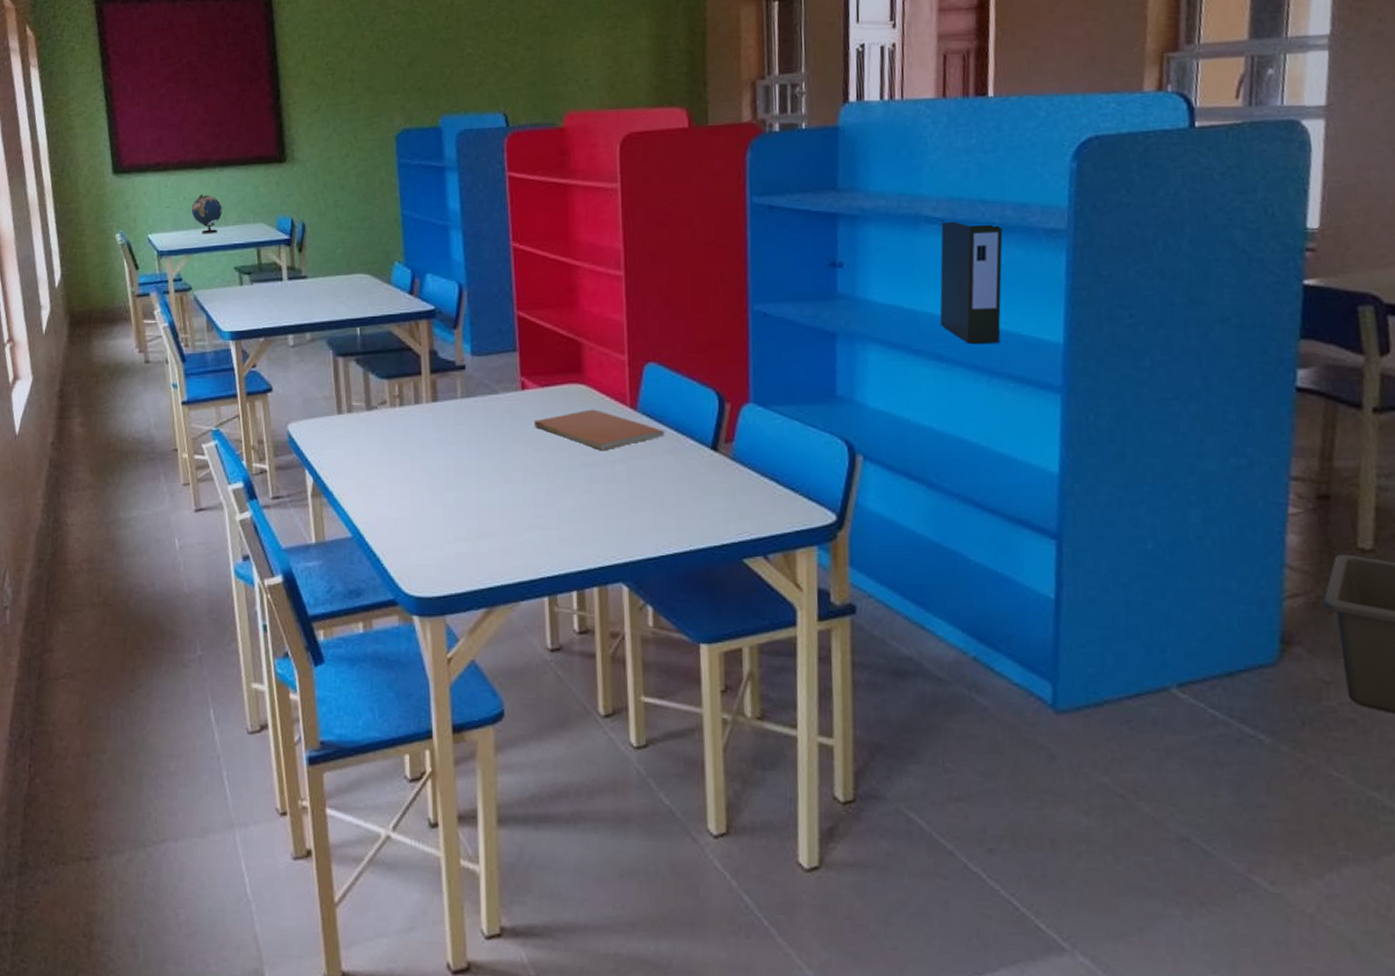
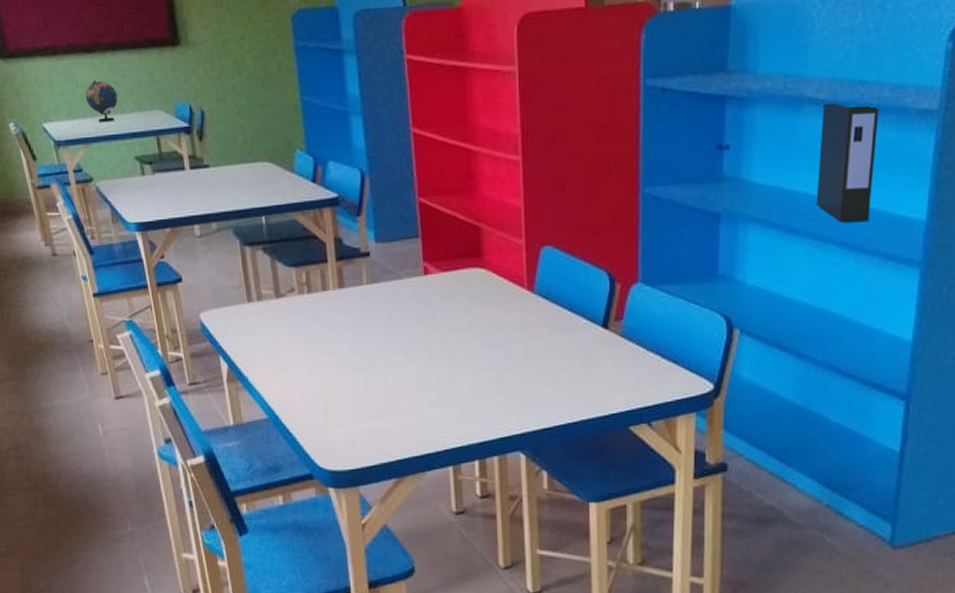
book: present [533,409,665,451] -> none [436,292,560,331]

